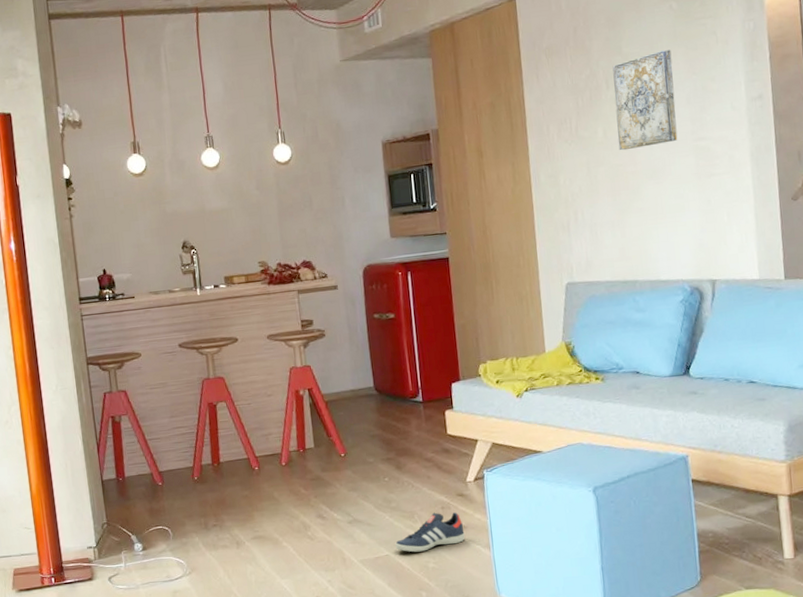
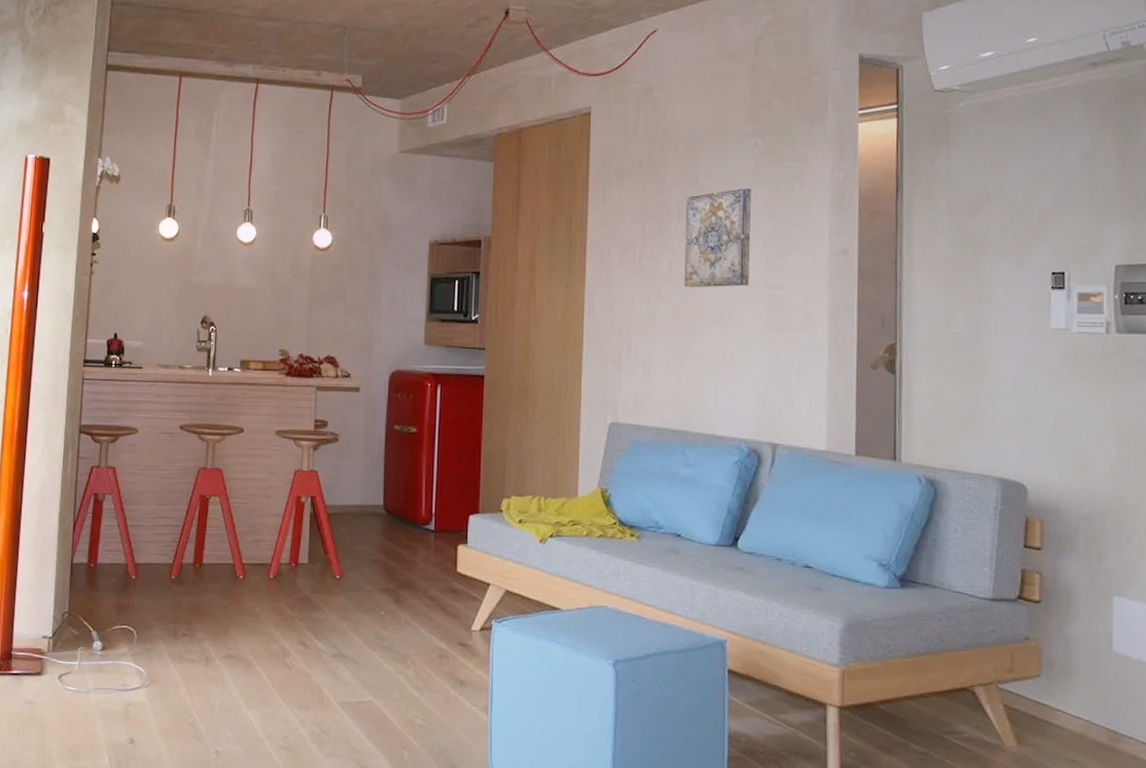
sneaker: present [395,512,465,553] -> none [381,659,461,704]

